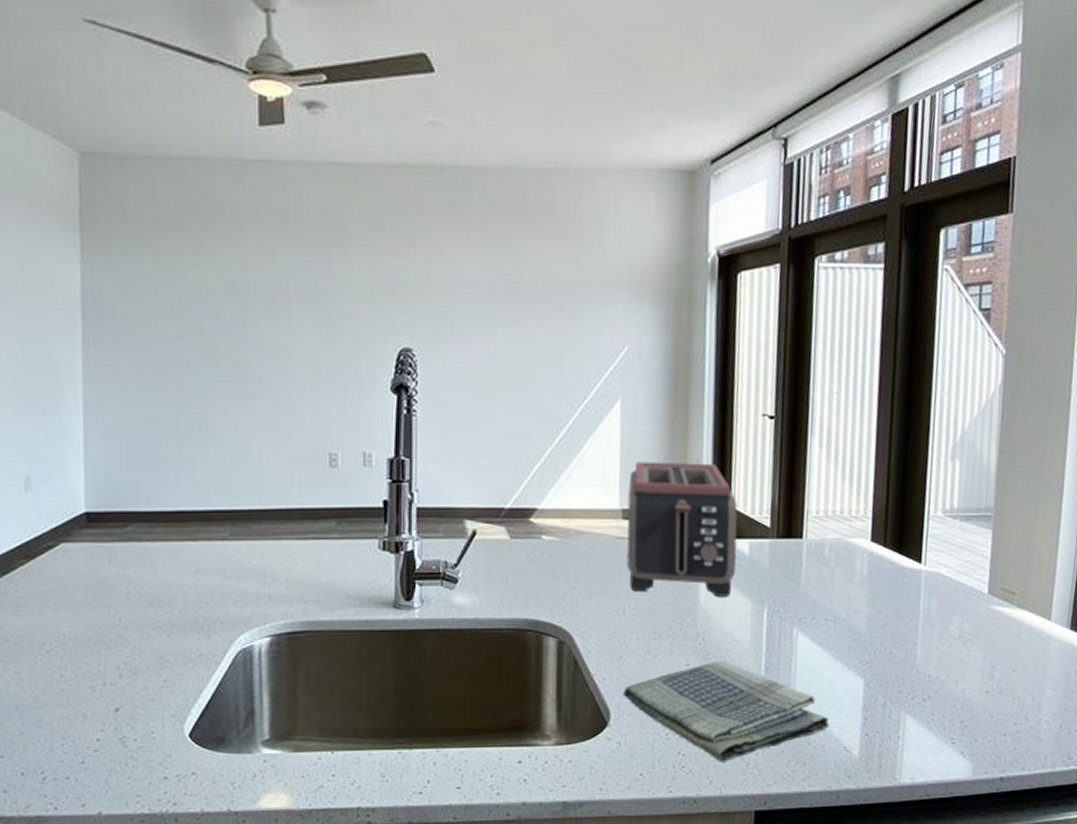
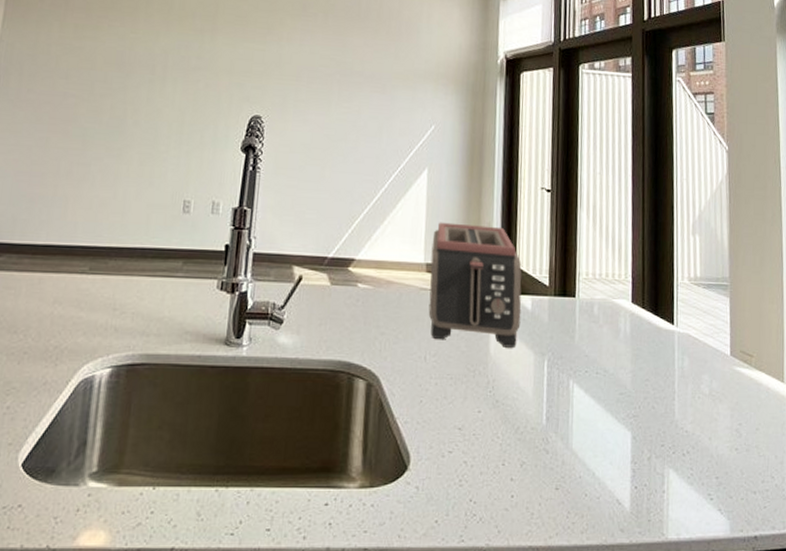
dish towel: present [623,661,830,762] -> none [422,409,604,511]

